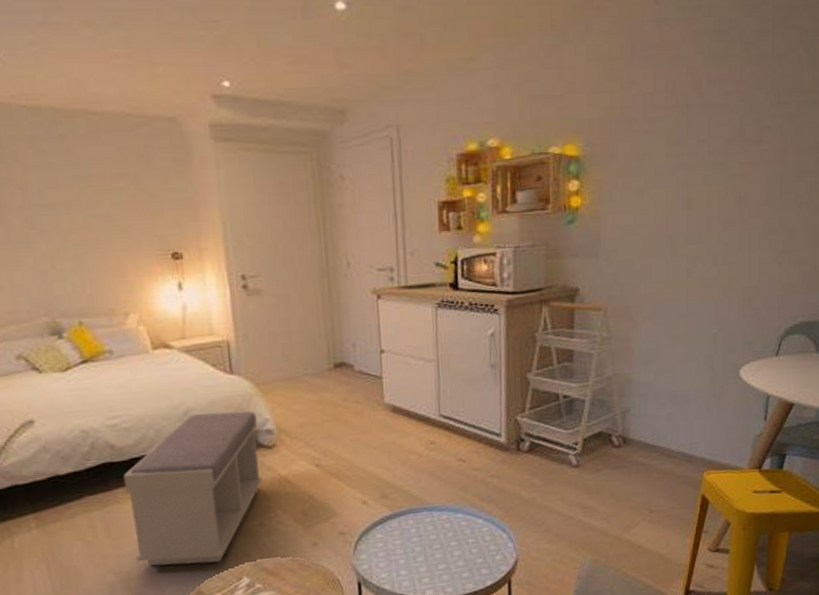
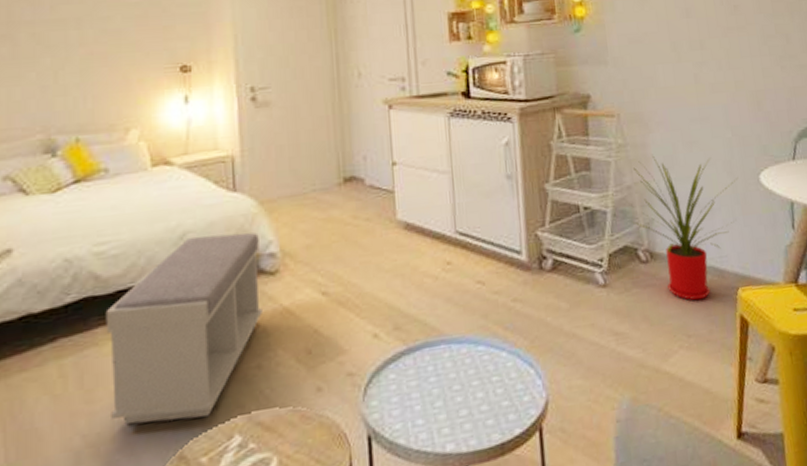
house plant: none [610,348,719,482] -> present [633,155,739,301]

